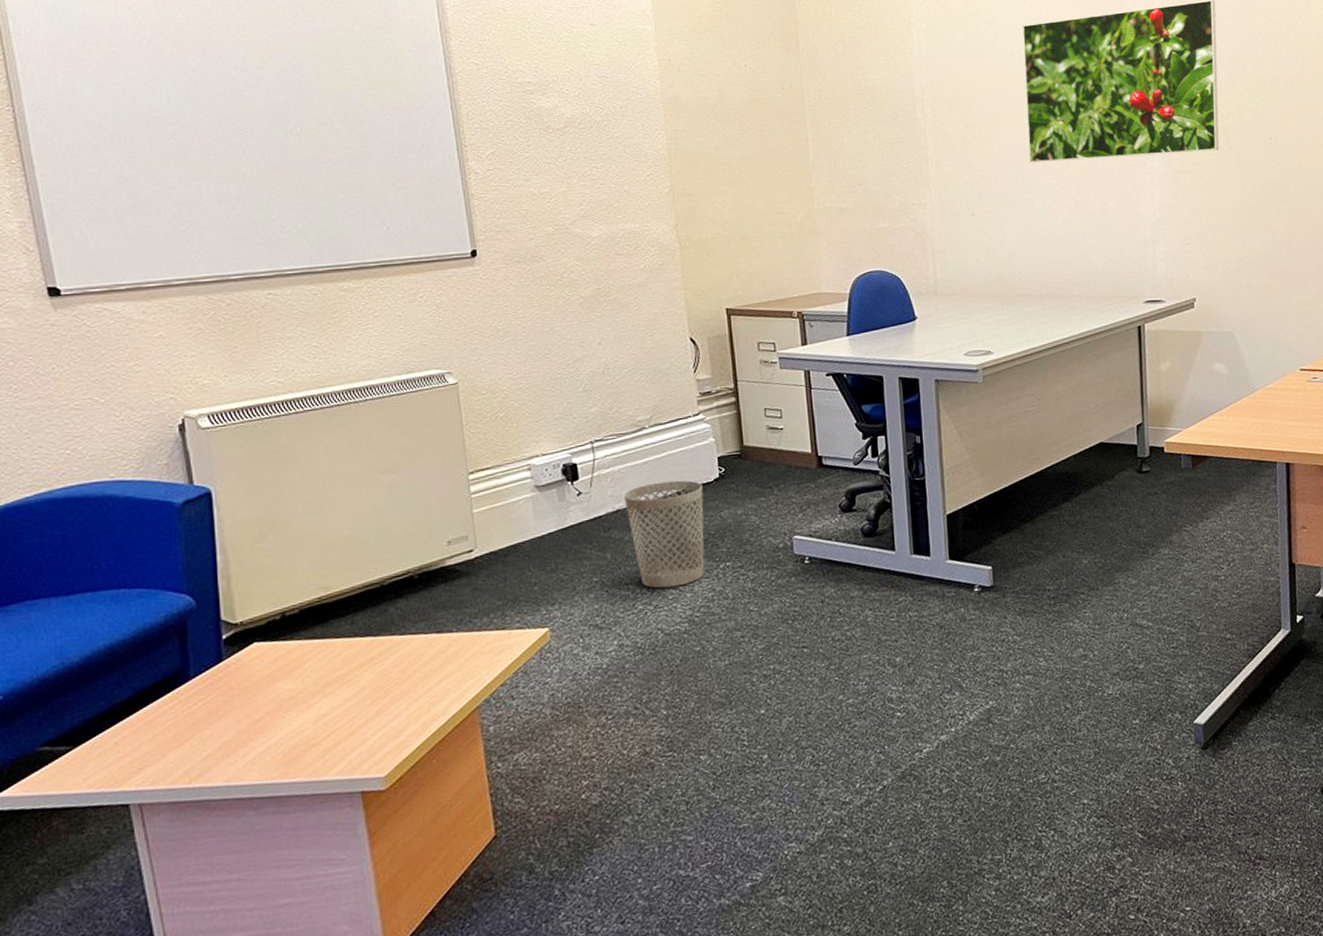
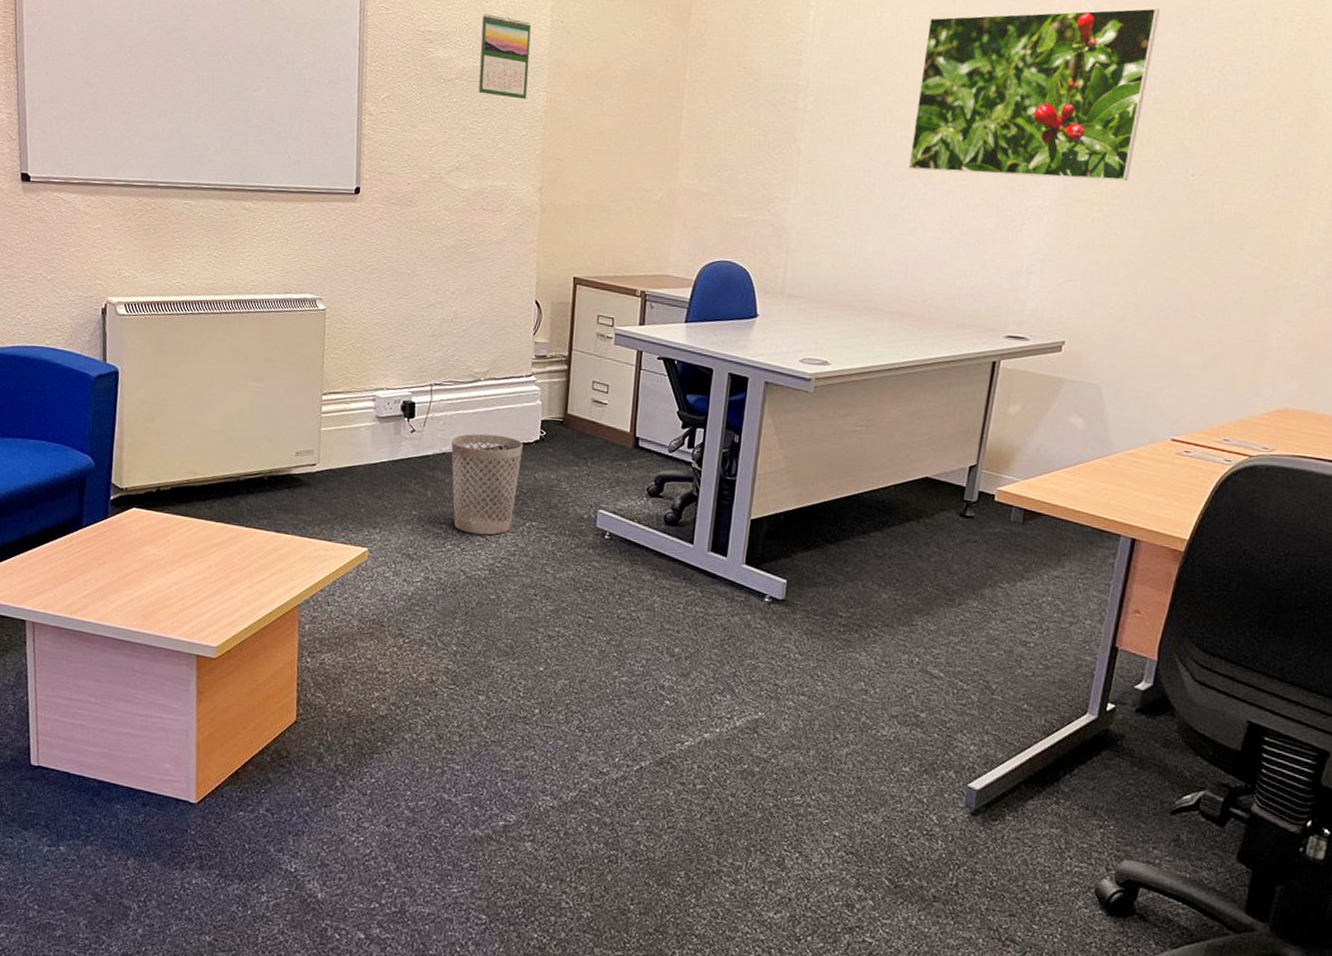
calendar: none [583,59,646,140] -> present [478,14,532,100]

